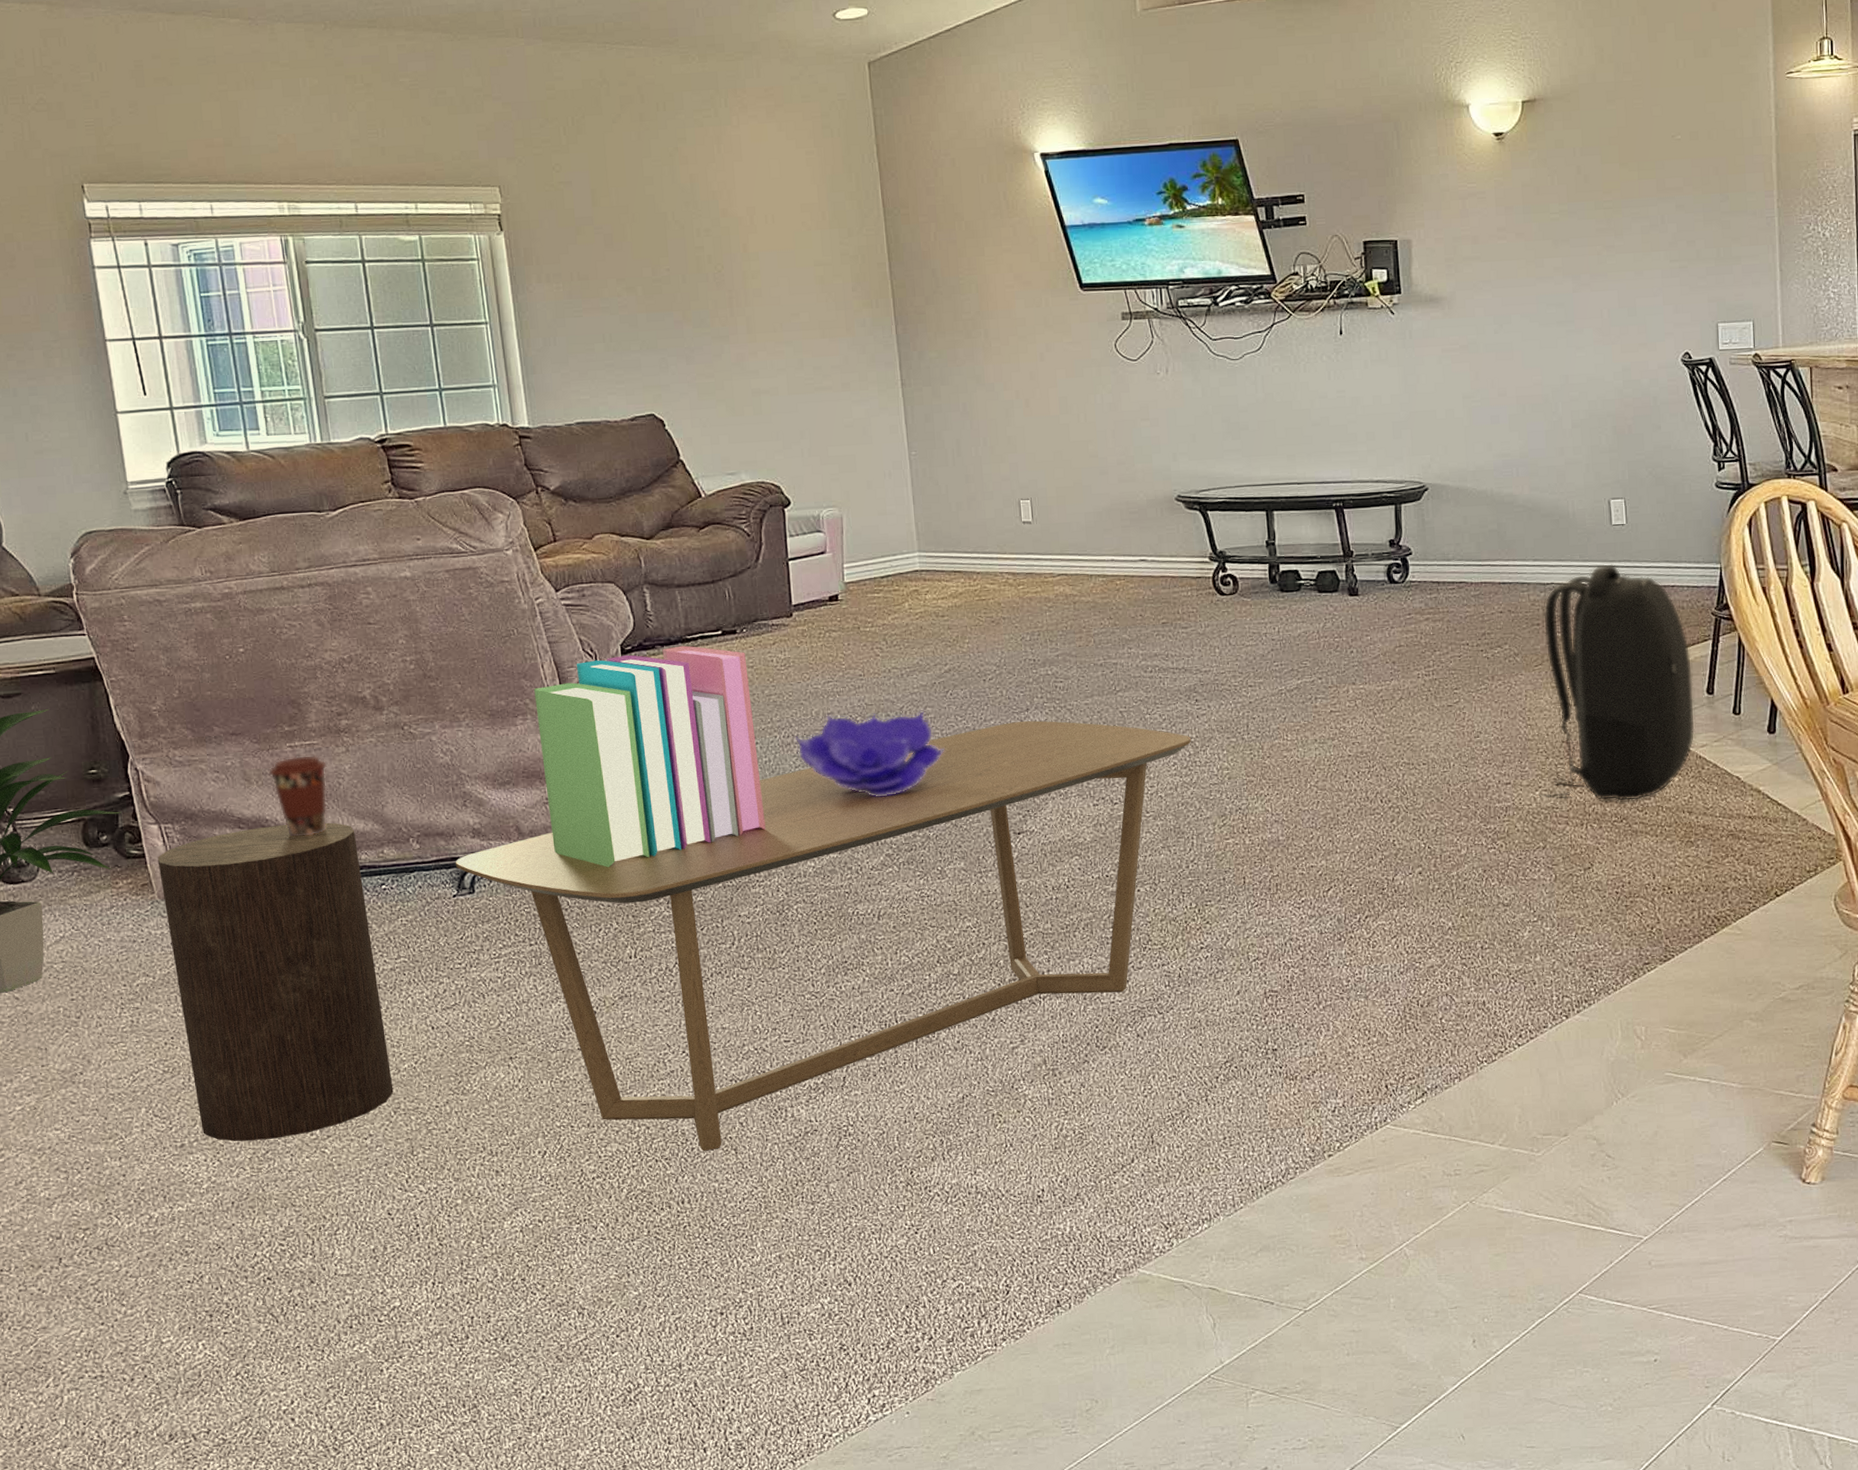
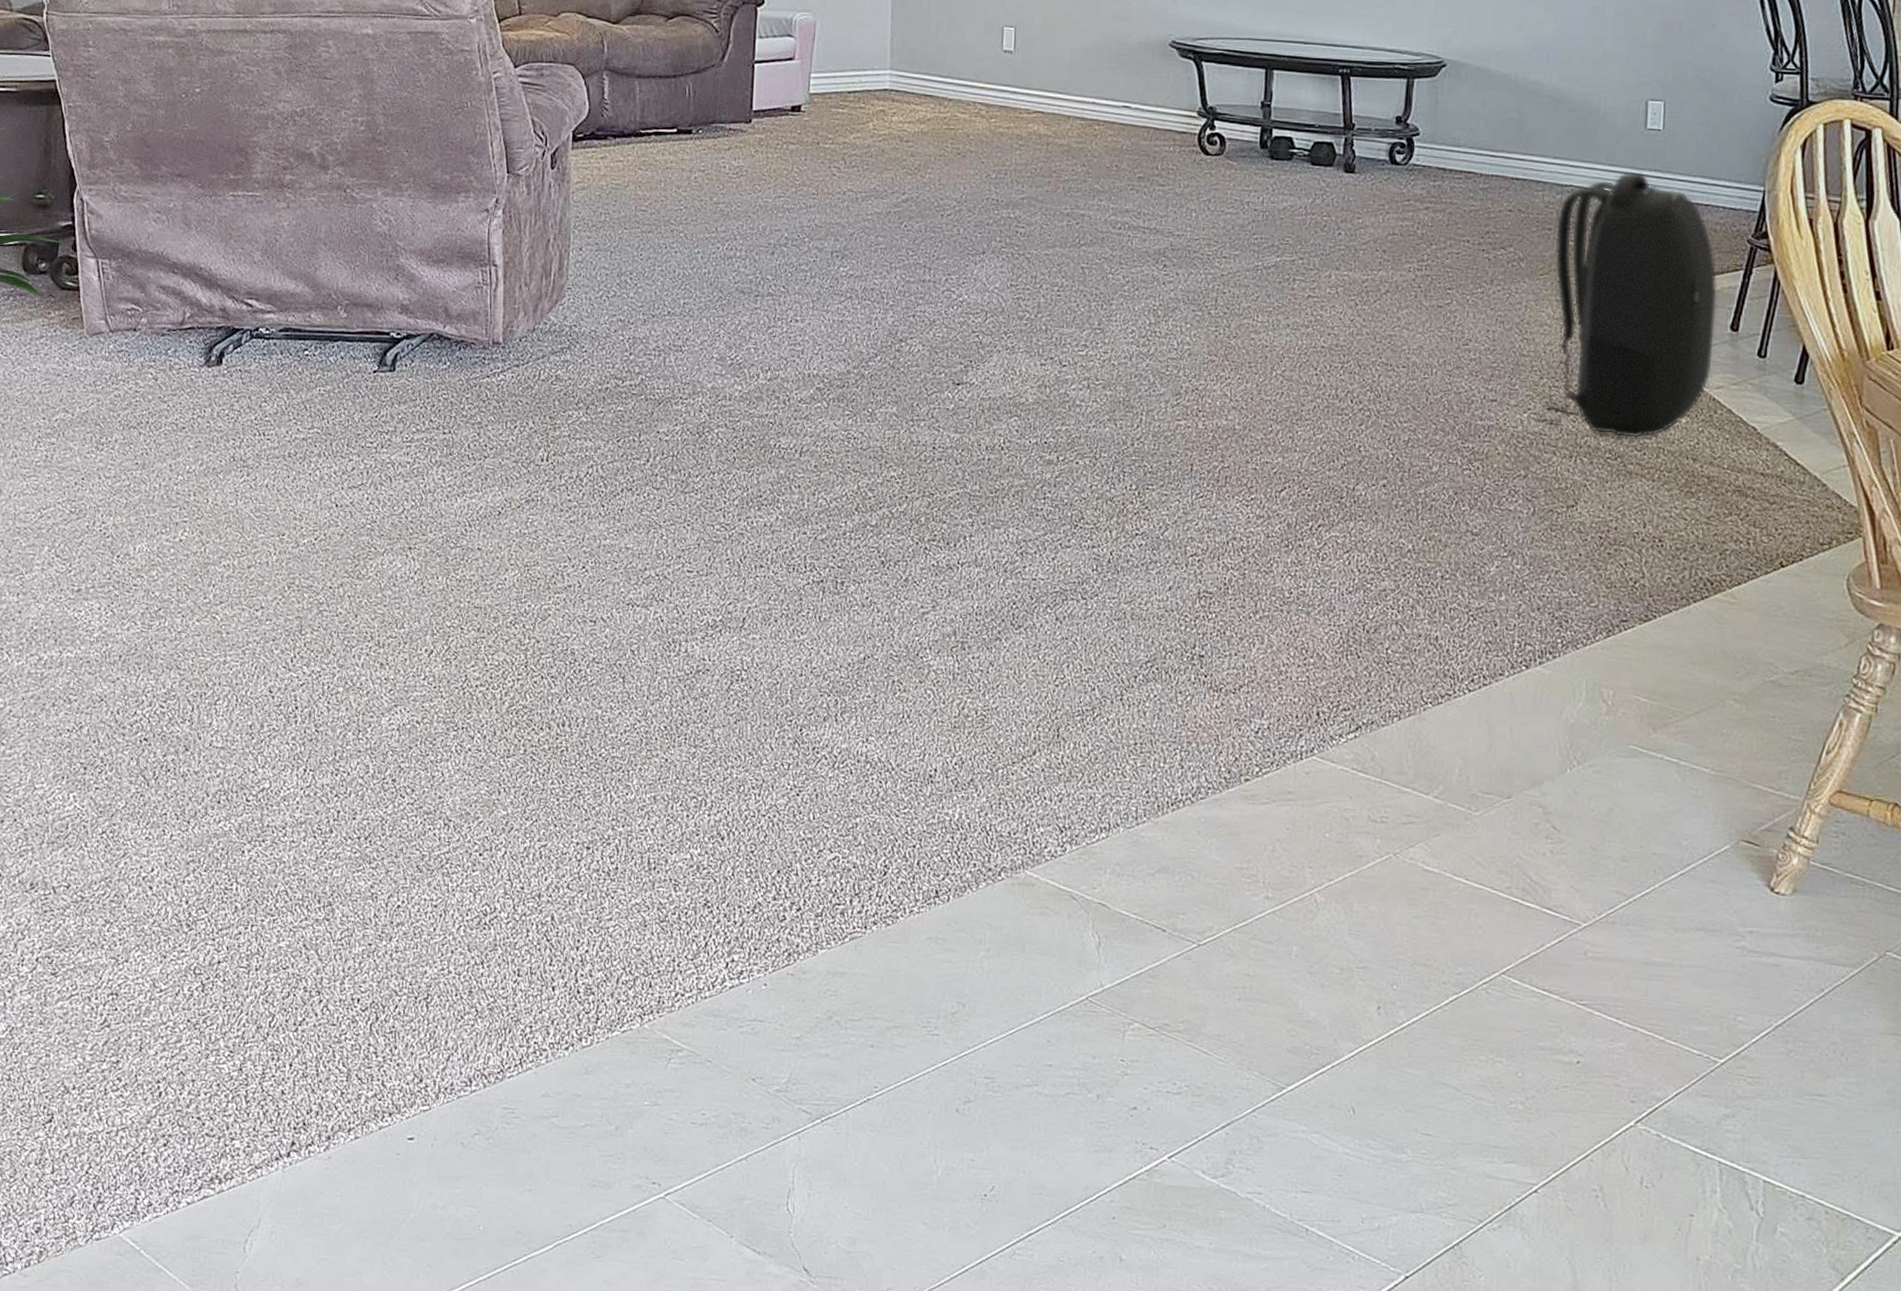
stool: present [157,822,394,1141] -> none [90,274,291,597]
coffee cup: present [268,754,328,837] -> none [208,206,266,290]
coffee table: present [455,720,1191,1151] -> none [379,264,1153,675]
books: present [534,645,766,867] -> none [479,139,699,363]
decorative bowl: present [794,710,945,796] -> none [737,230,892,326]

